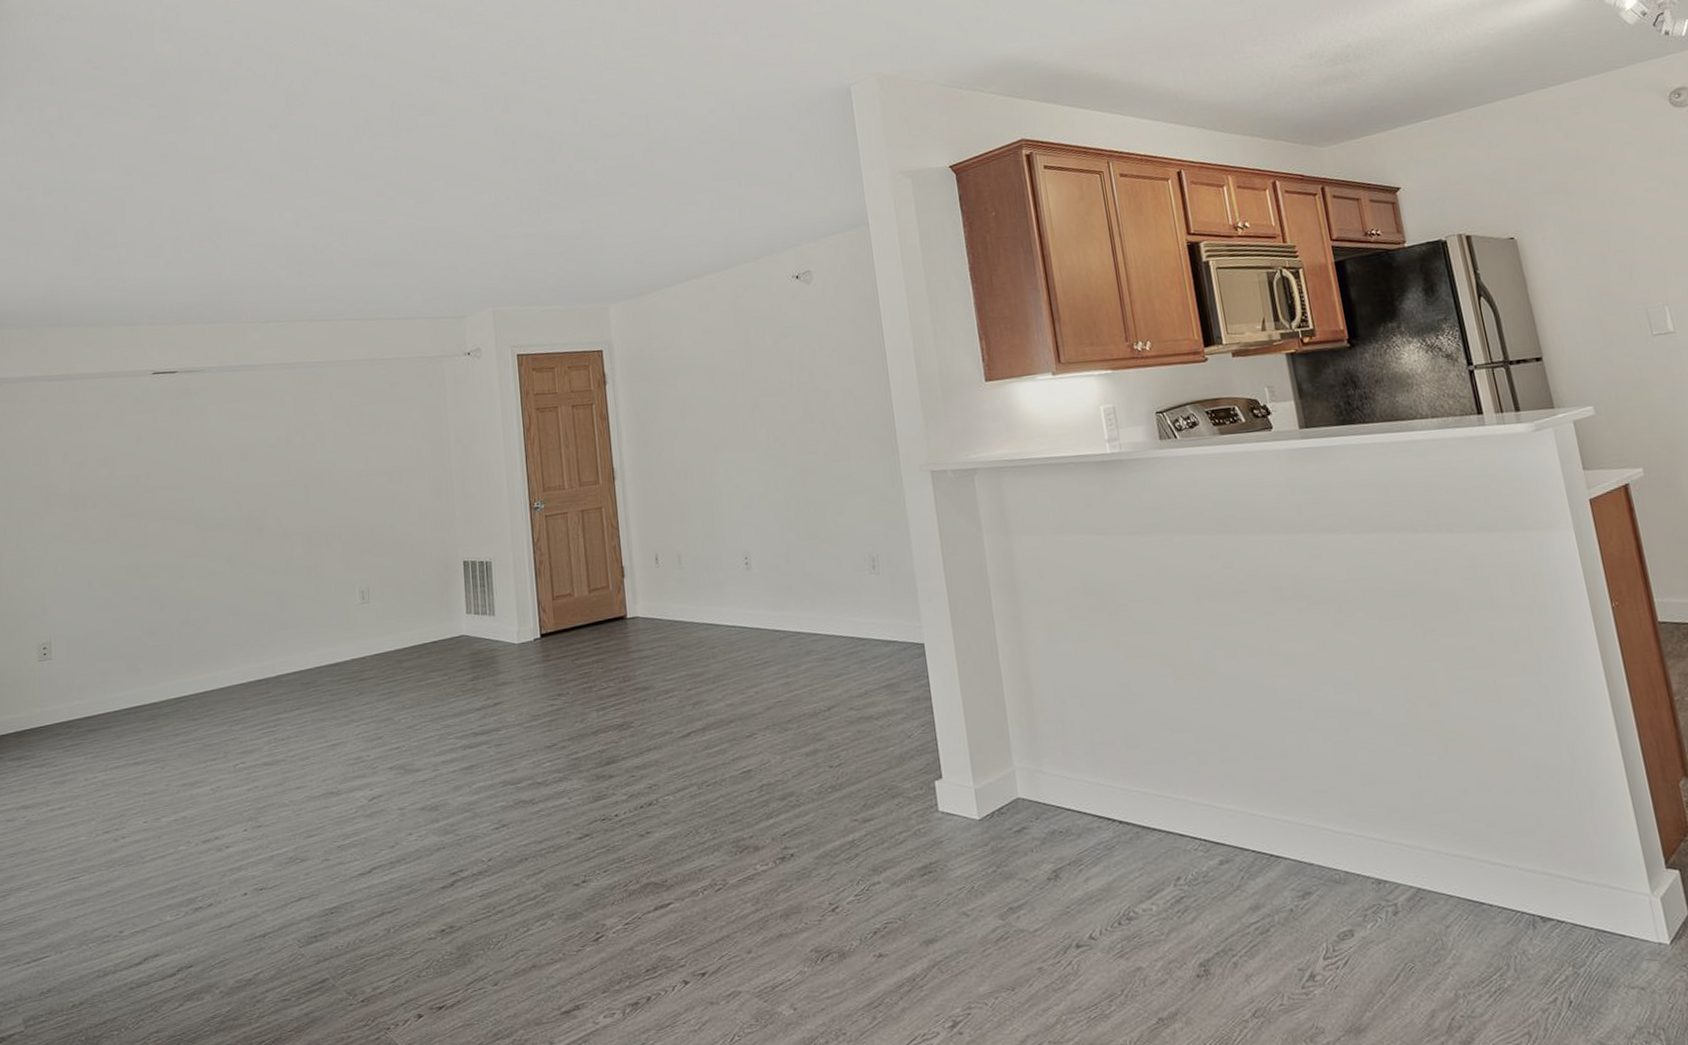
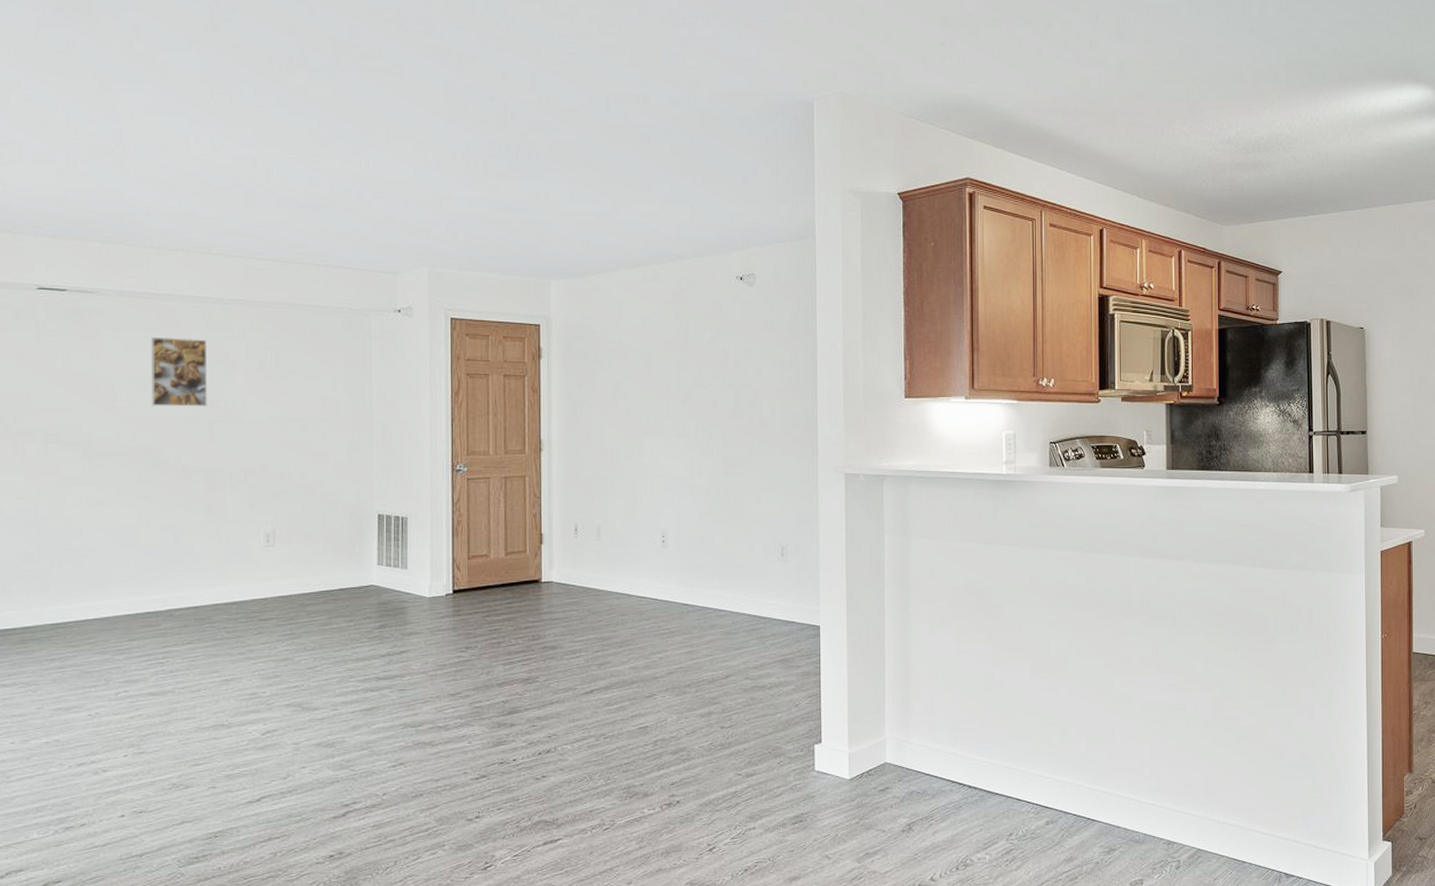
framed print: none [250,403,302,474] -> present [150,336,207,407]

